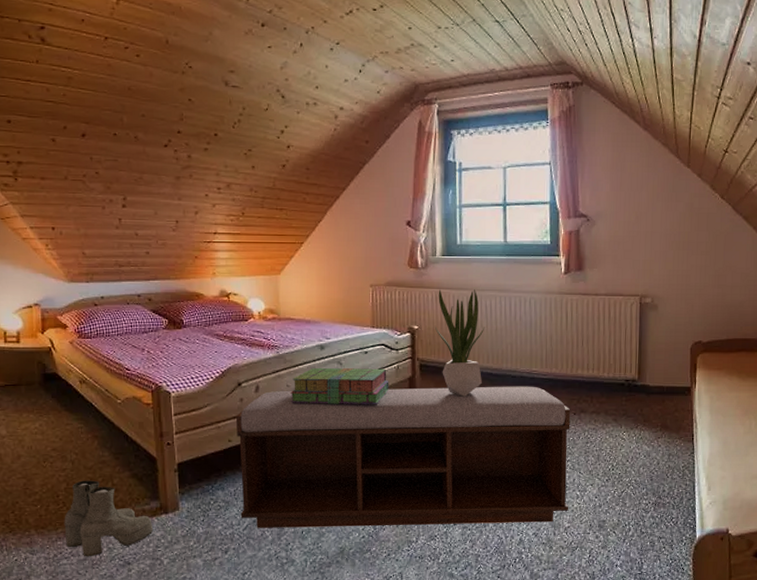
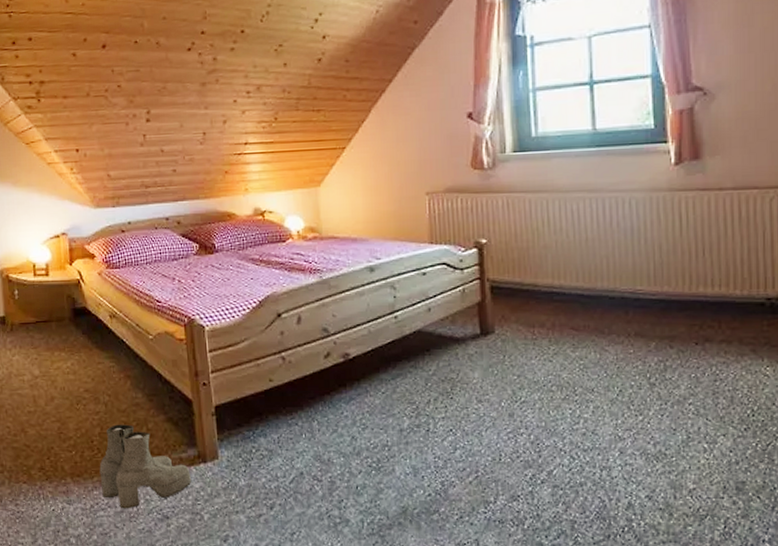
bench: present [235,386,571,528] -> none [276,309,694,483]
stack of books: present [290,368,389,404] -> none [337,292,454,337]
potted plant: present [435,289,485,398] -> none [508,191,572,326]

